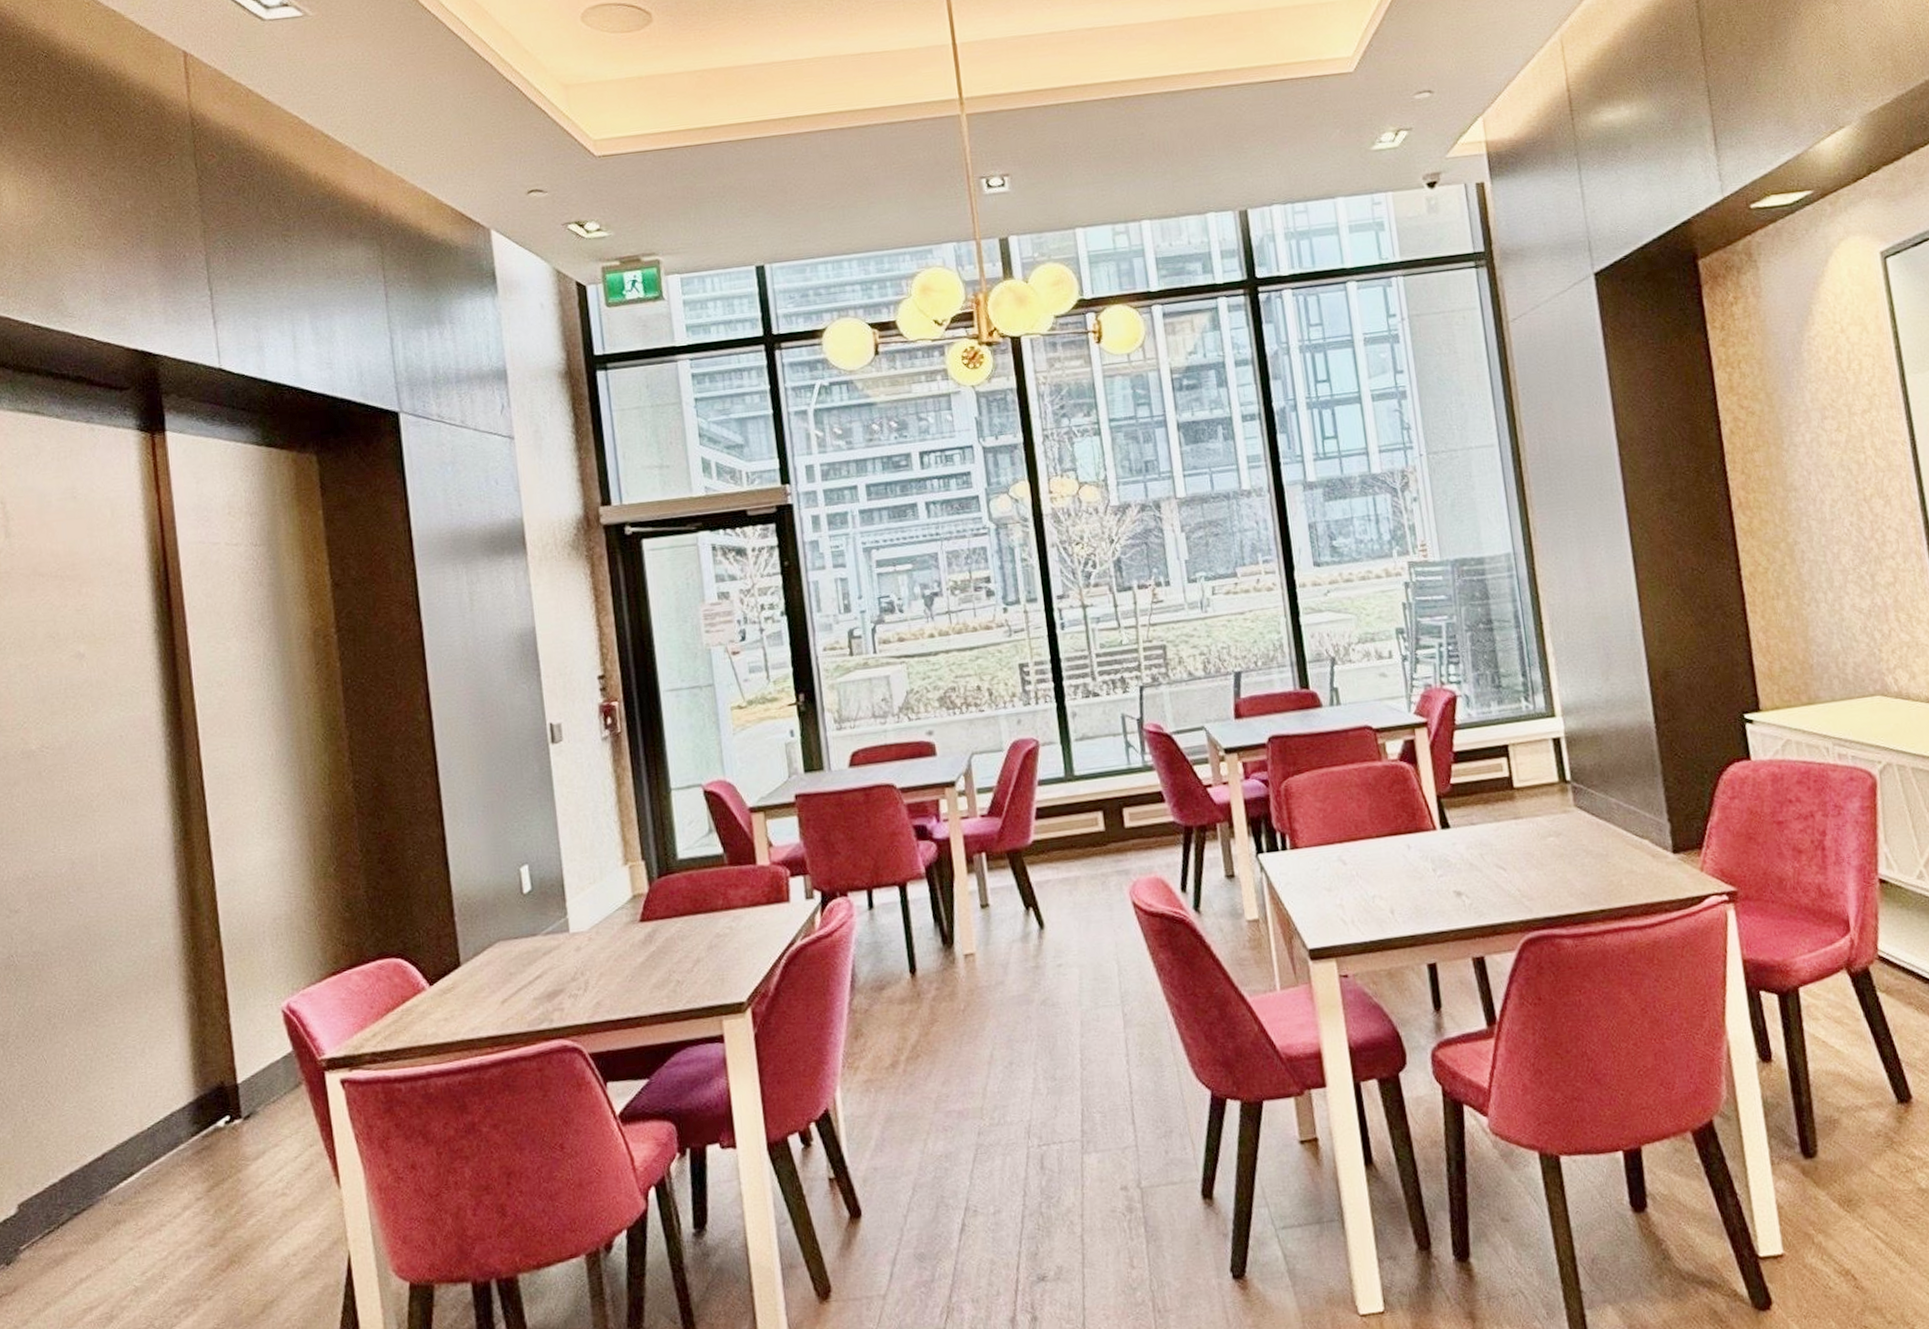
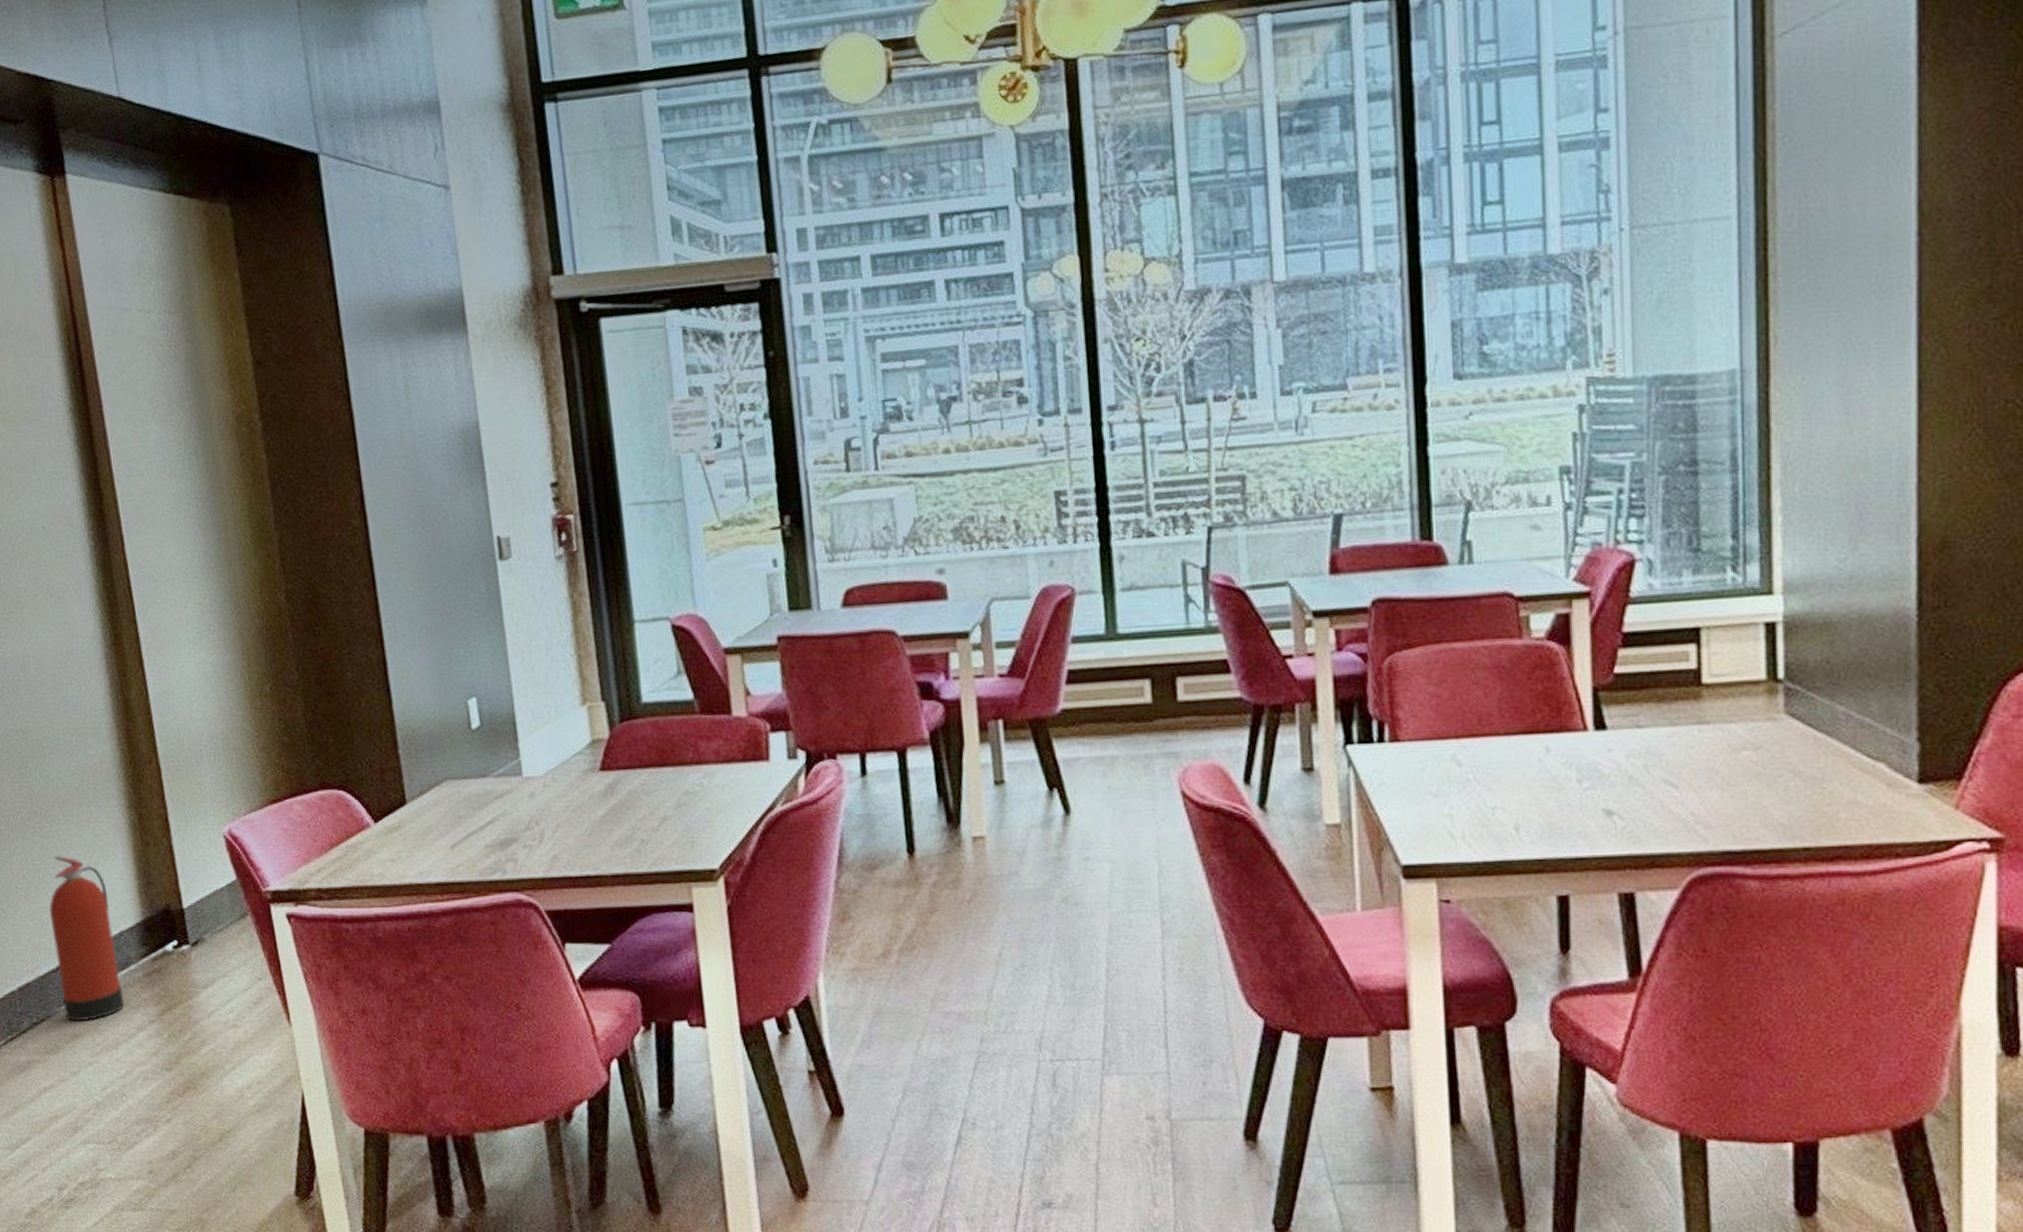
fire extinguisher: none [98,1043,171,1207] -> present [48,855,125,1021]

